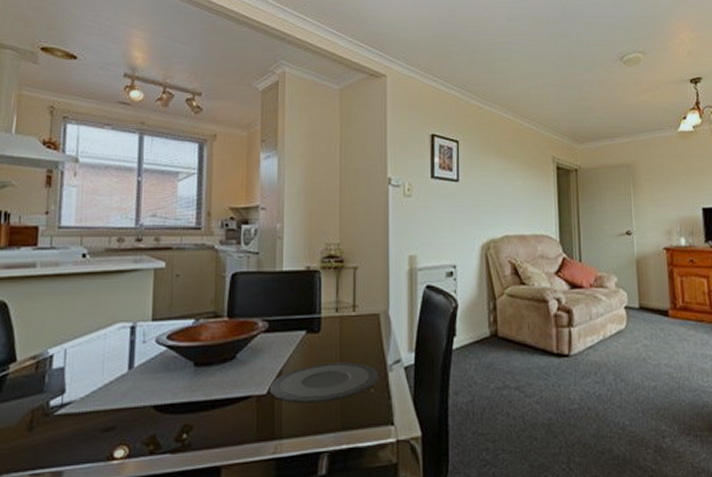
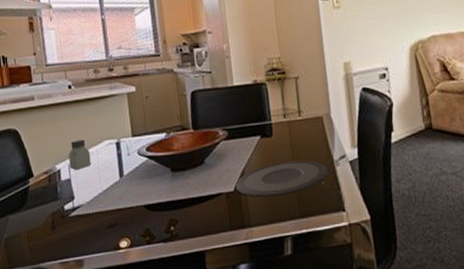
saltshaker: none [66,320,96,356] -> present [68,139,91,170]

